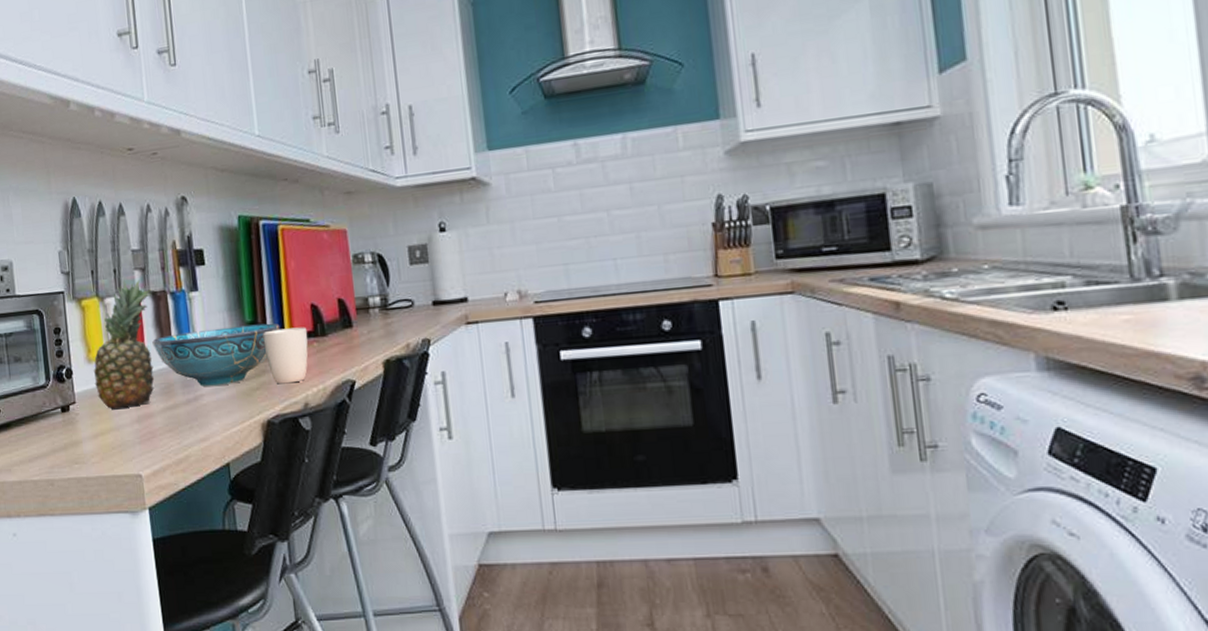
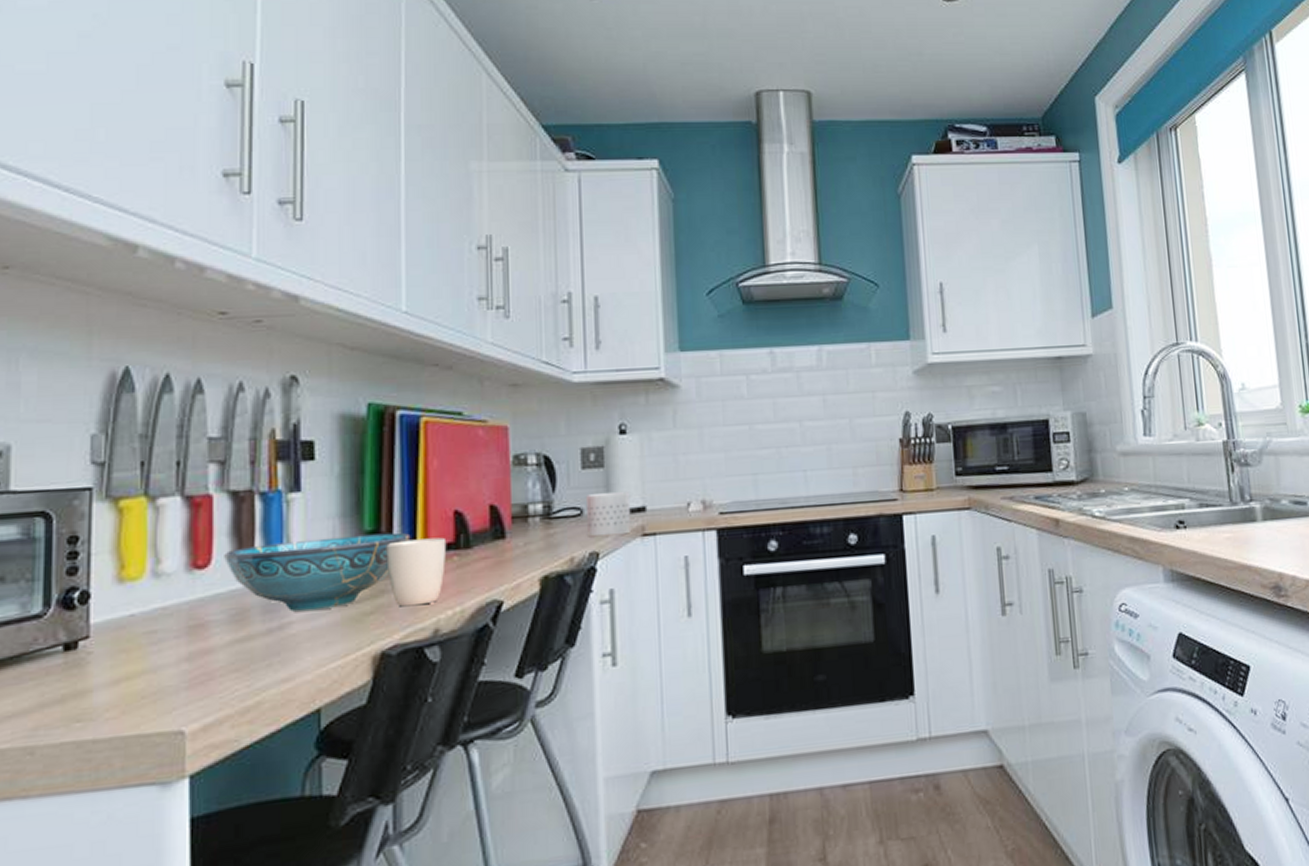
fruit: present [93,280,155,410] -> none [125,475,232,645]
mug: none [414,283,457,327] -> present [585,490,632,538]

